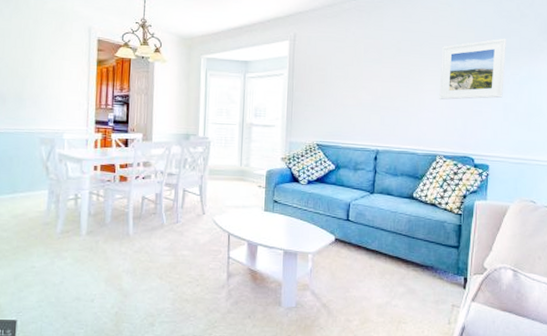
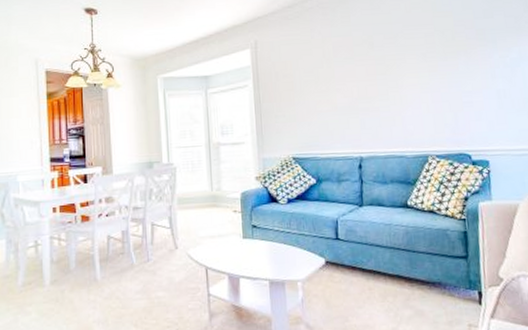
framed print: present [439,38,506,100] -> none [419,19,494,94]

